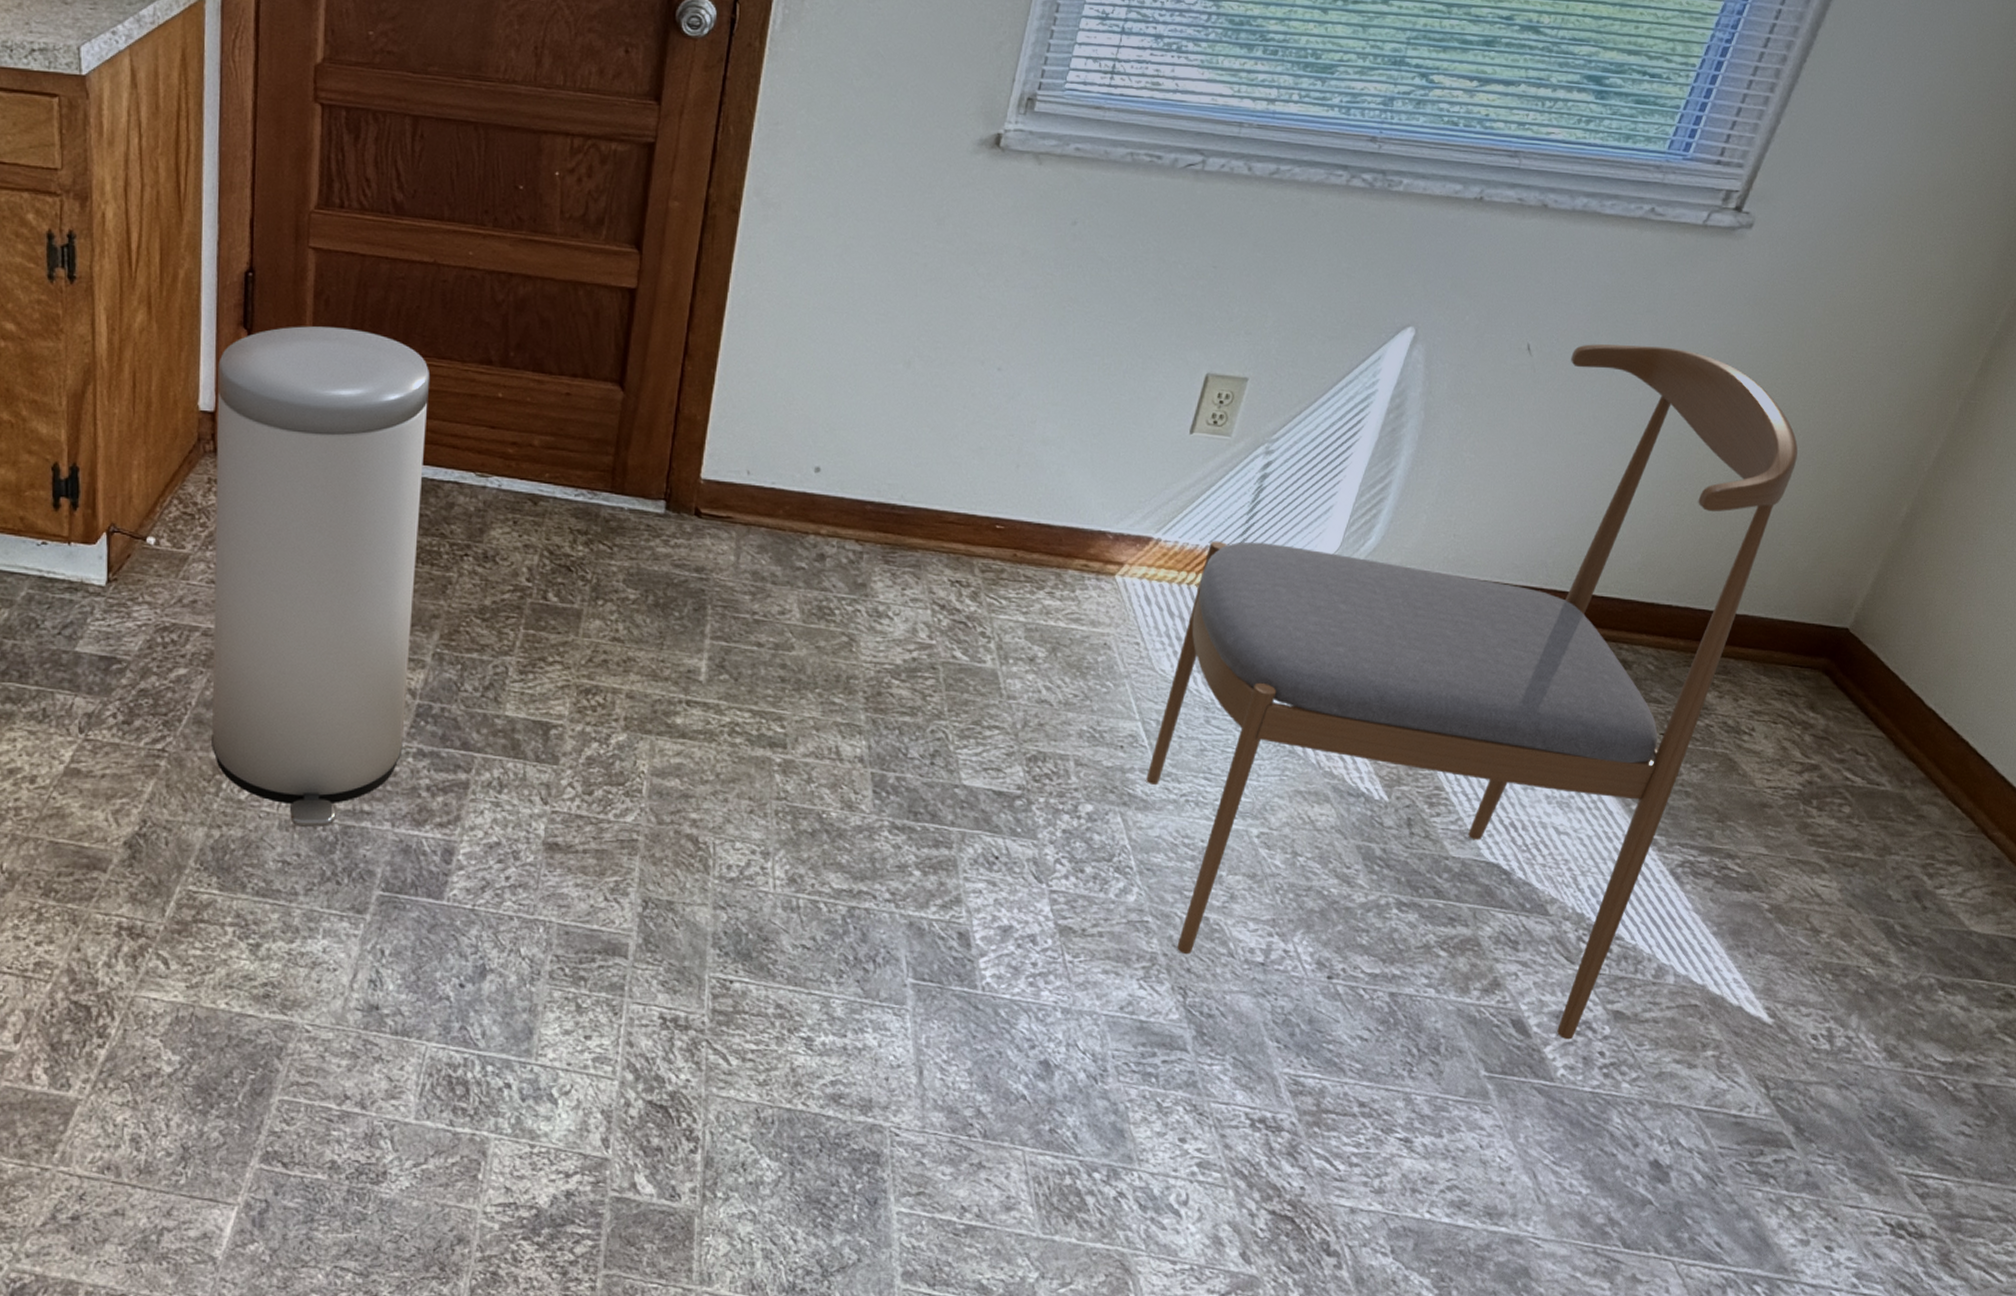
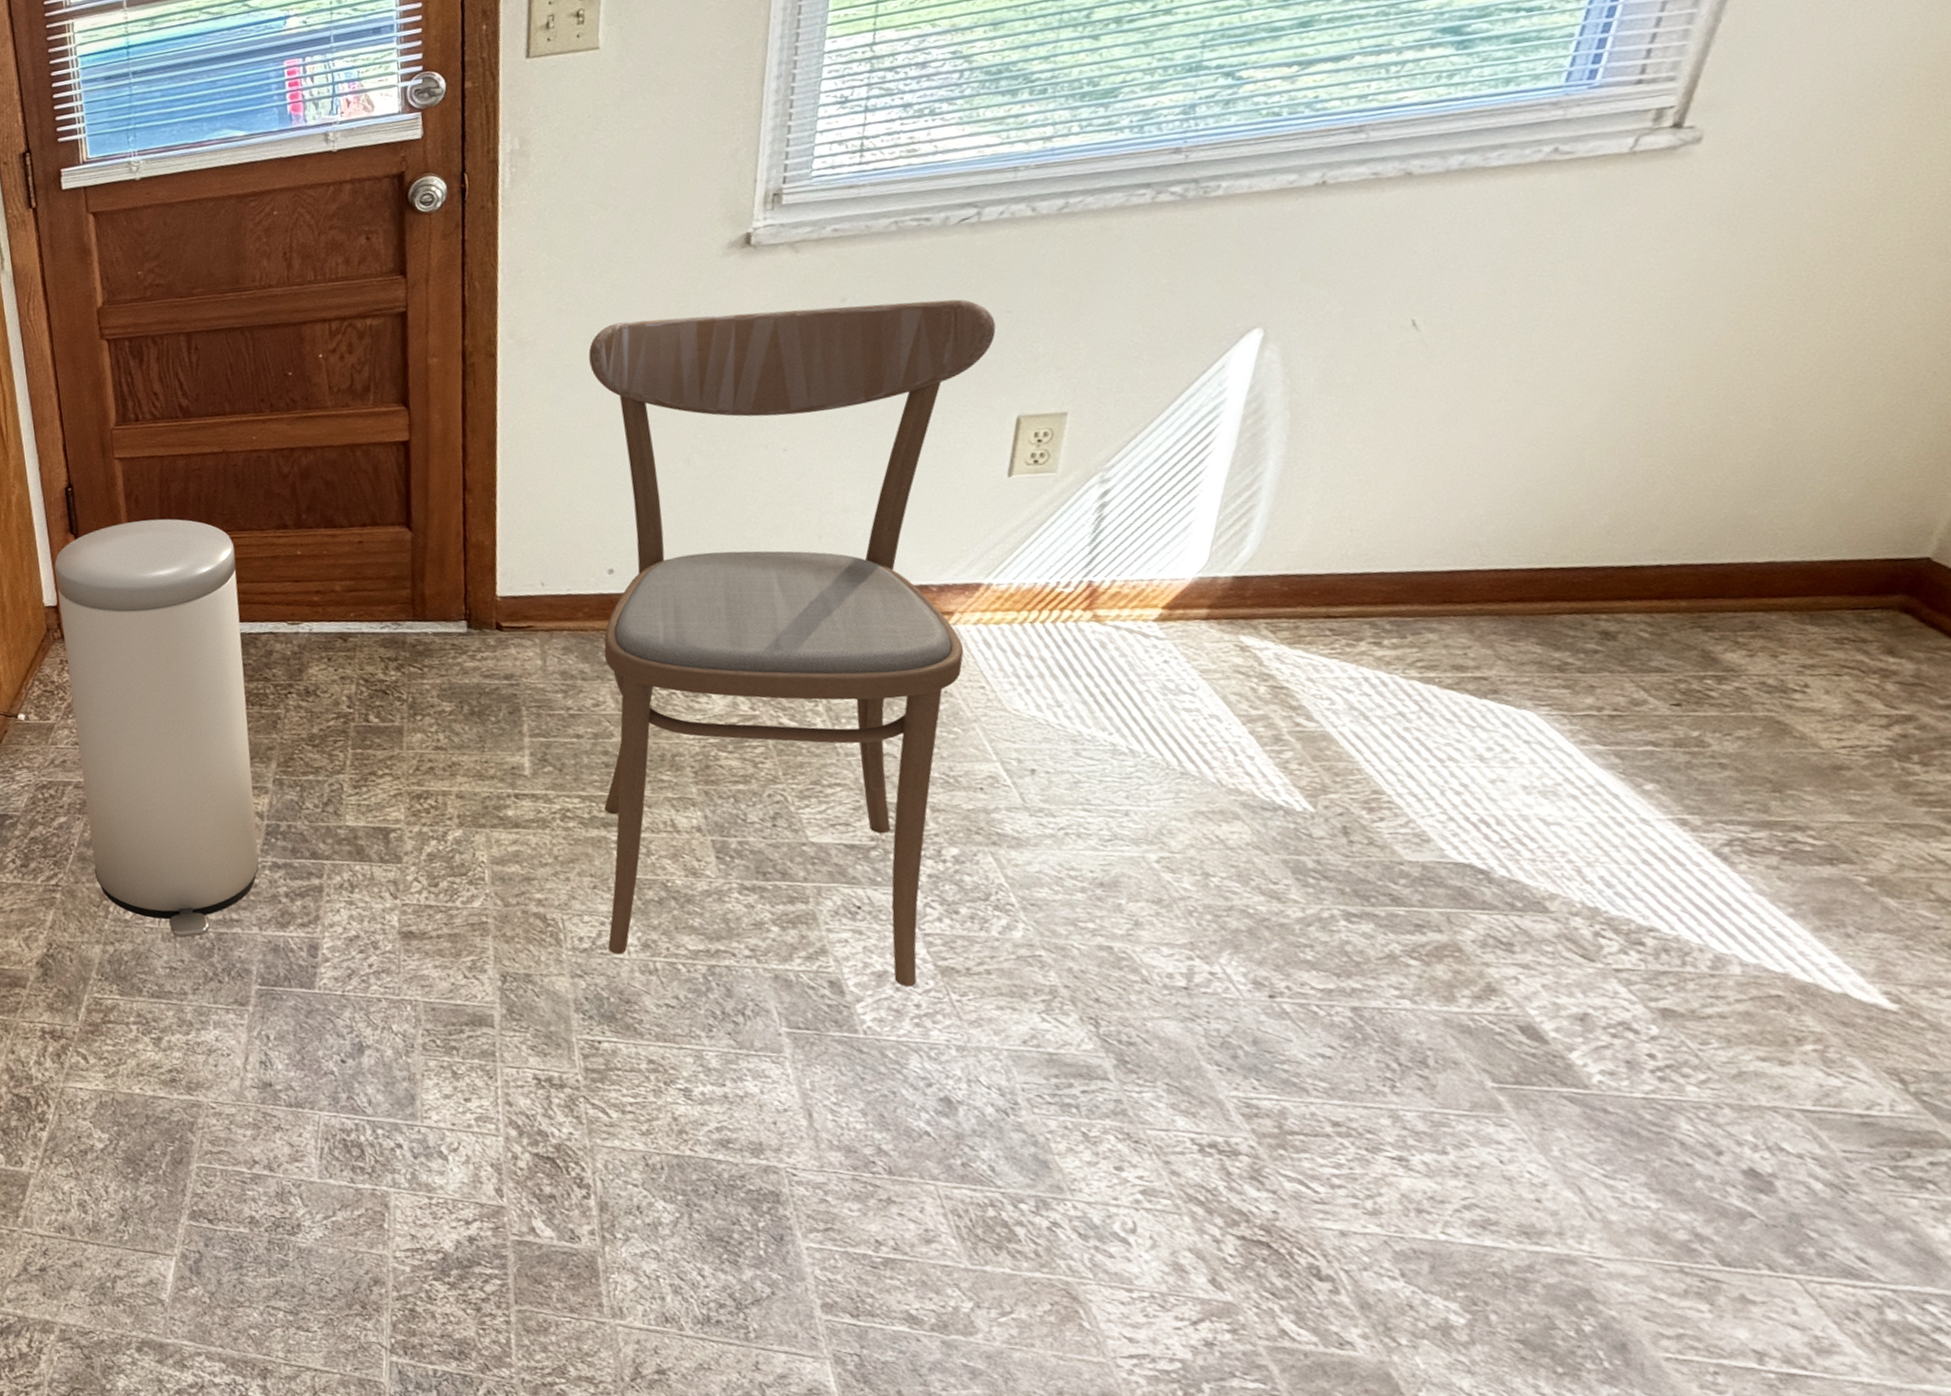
dining chair: none [755,202,1202,943] -> present [588,299,996,986]
dining chair: present [1146,344,1798,1040] -> none [1014,289,1816,1044]

